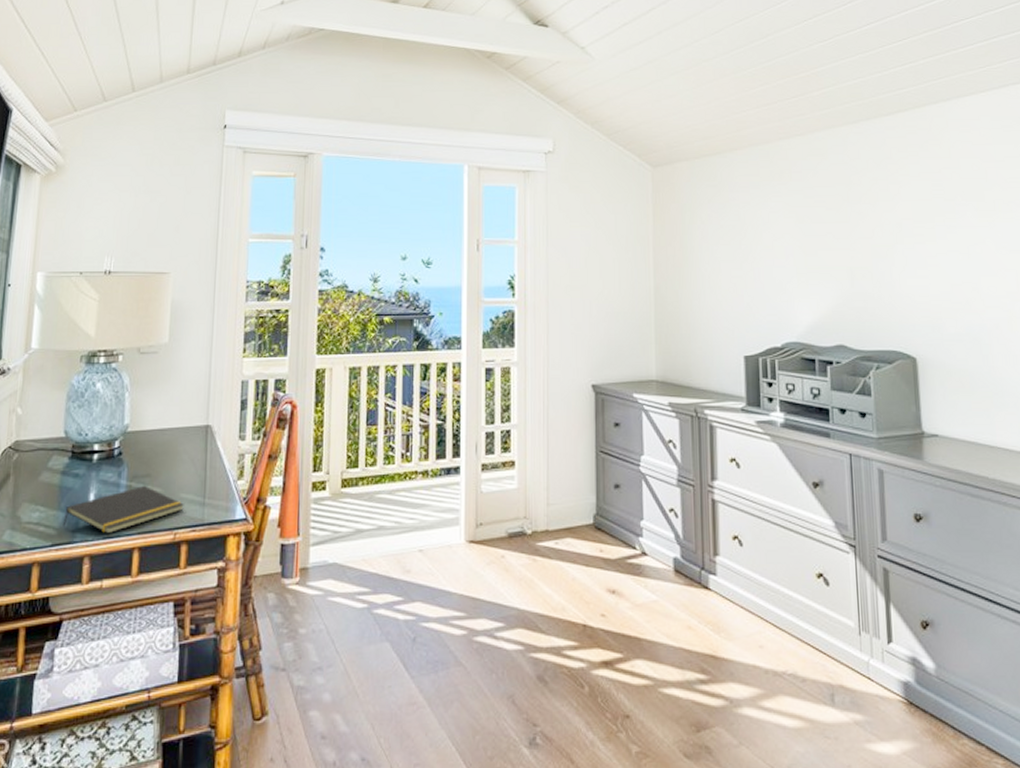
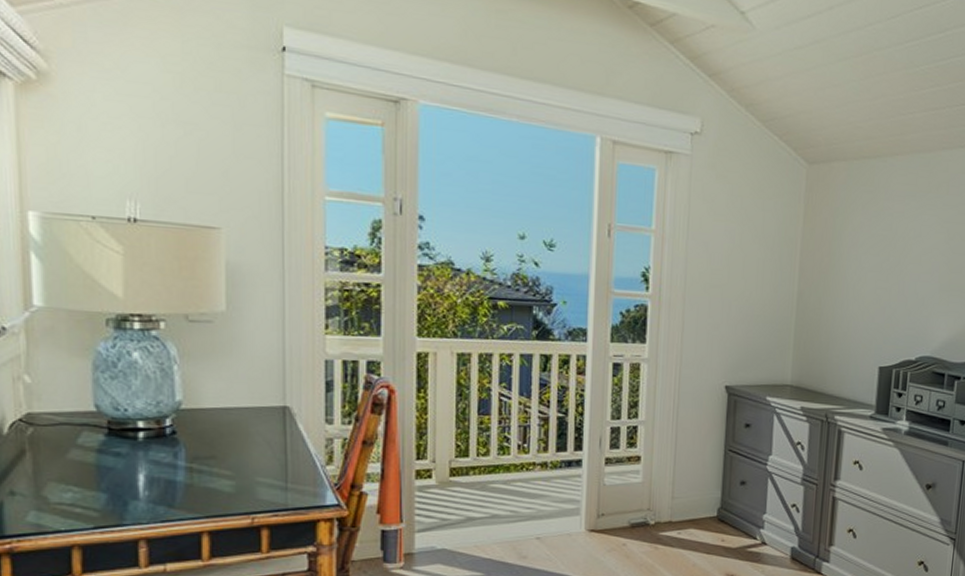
notepad: present [62,485,184,534] -> none [106,467,262,517]

